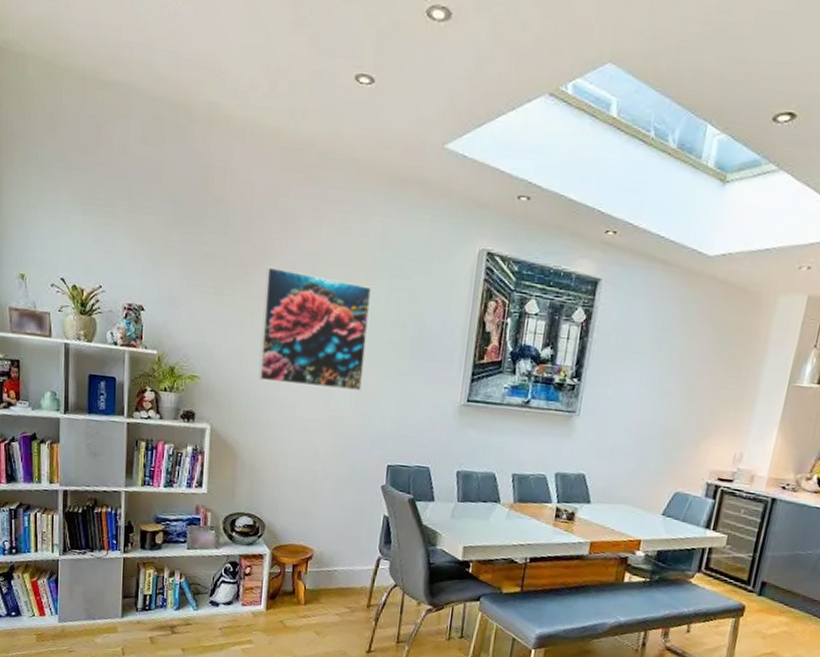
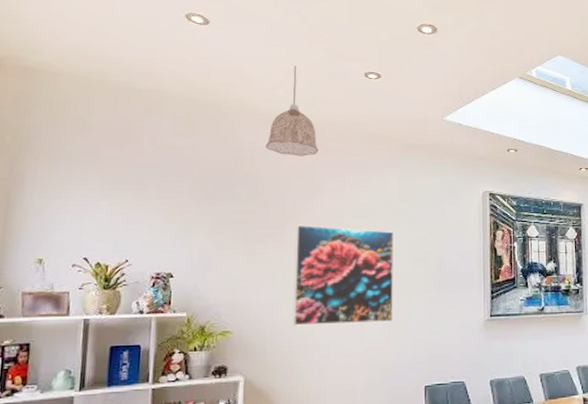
pendant lamp: none [238,59,296,183] -> present [266,66,318,156]

